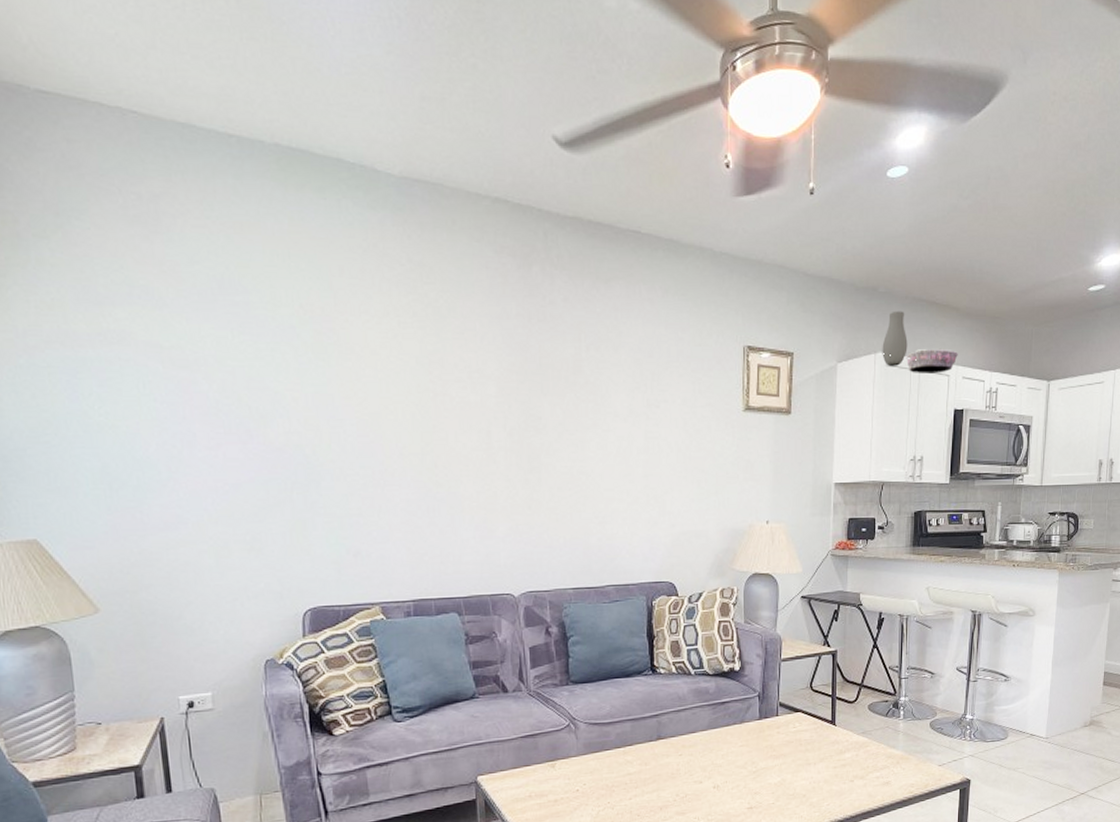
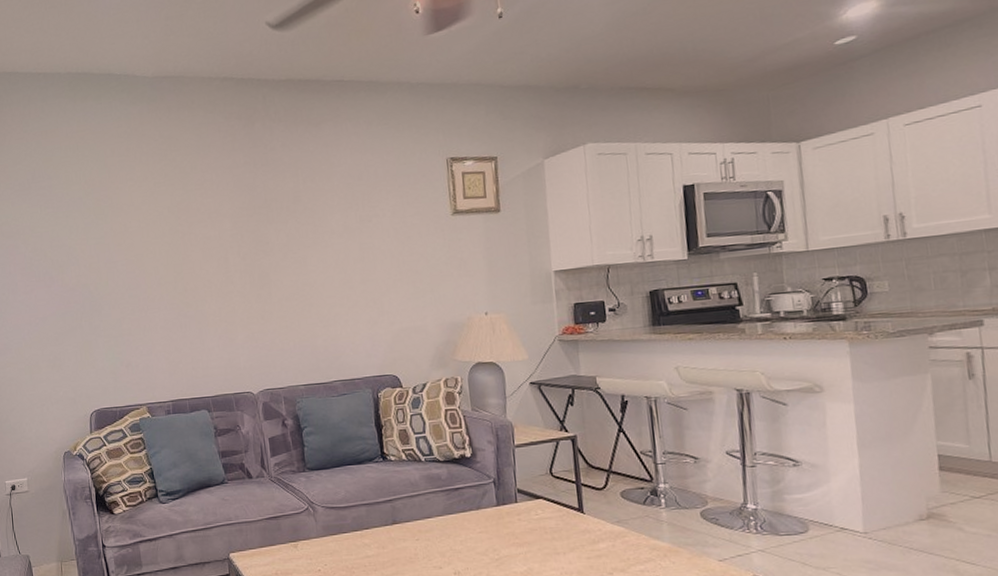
vase: present [882,310,908,367] -> none [590,101,620,156]
decorative basket: present [906,348,958,373] -> none [619,129,680,157]

